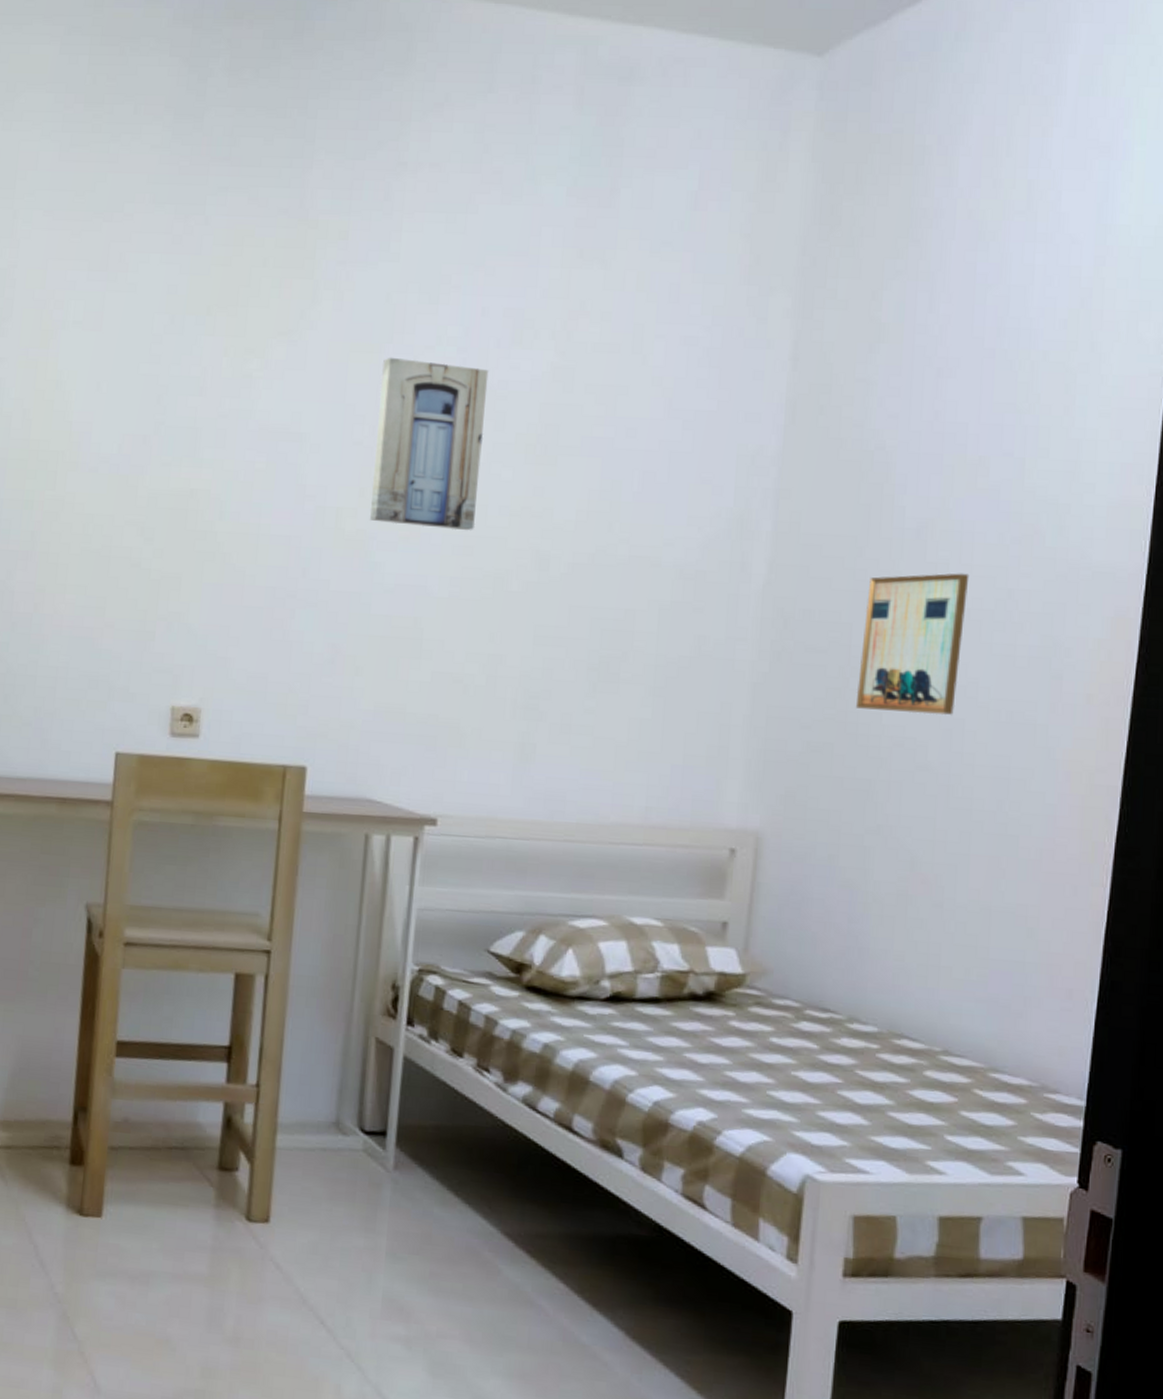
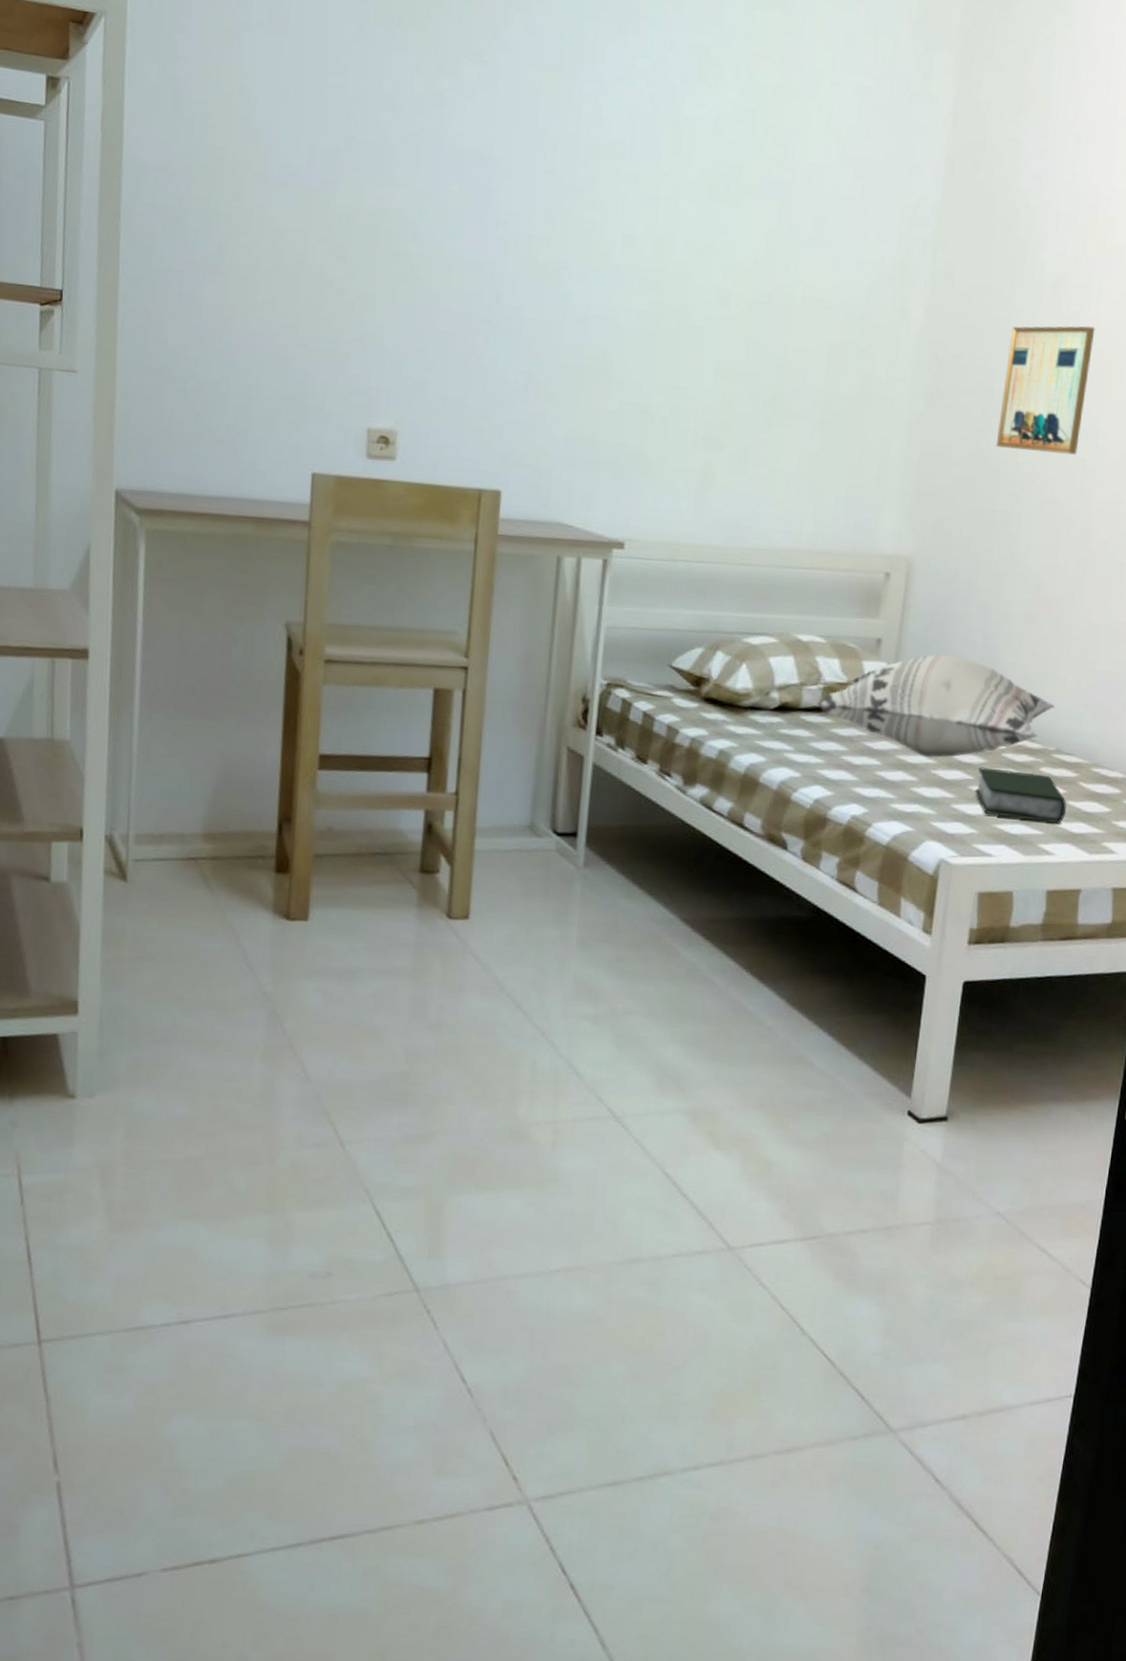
wall art: present [369,357,489,531] -> none [560,85,676,265]
decorative pillow: none [654,938,939,1057] -> present [817,653,1054,758]
book: none [845,1069,959,1138] -> present [975,767,1066,824]

